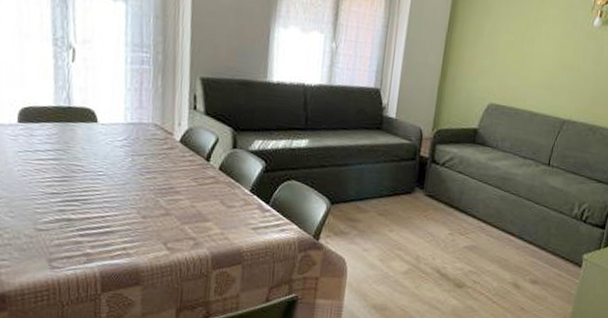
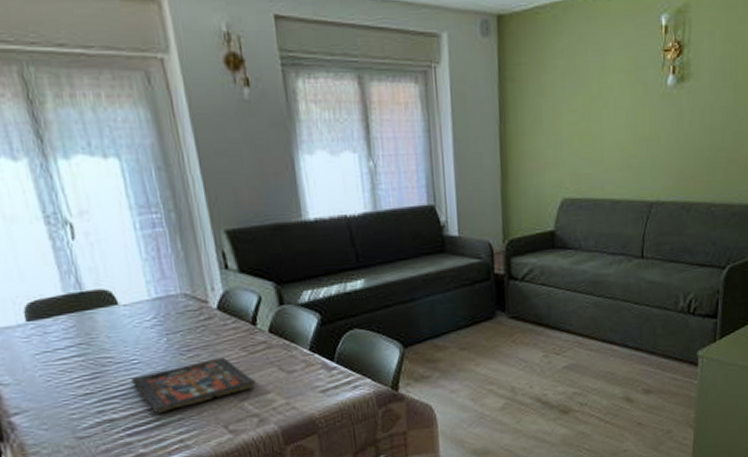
board game: none [93,182,199,222] -> present [131,357,256,414]

